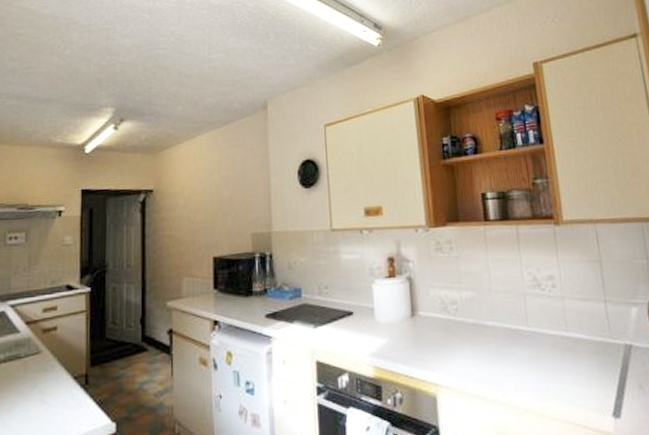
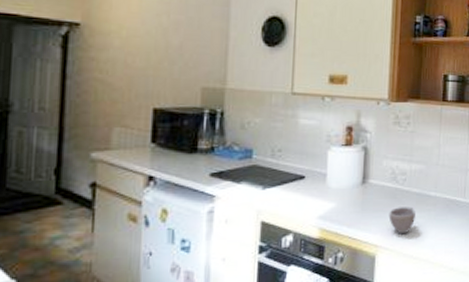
cup: none [444,339,475,371] -> present [388,207,415,235]

